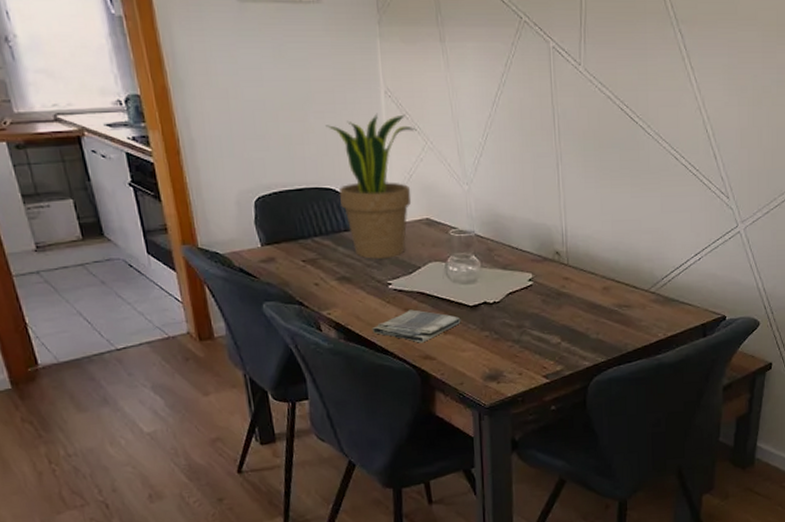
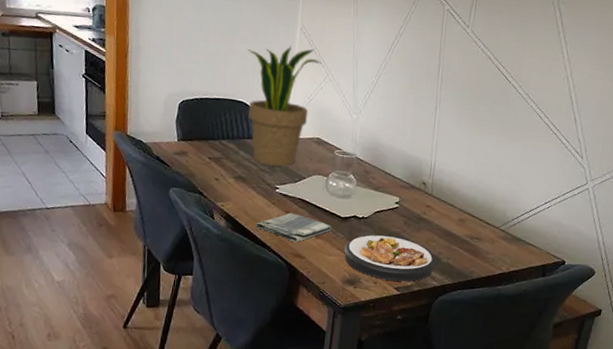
plate: none [478,318,585,369] -> present [343,234,437,282]

